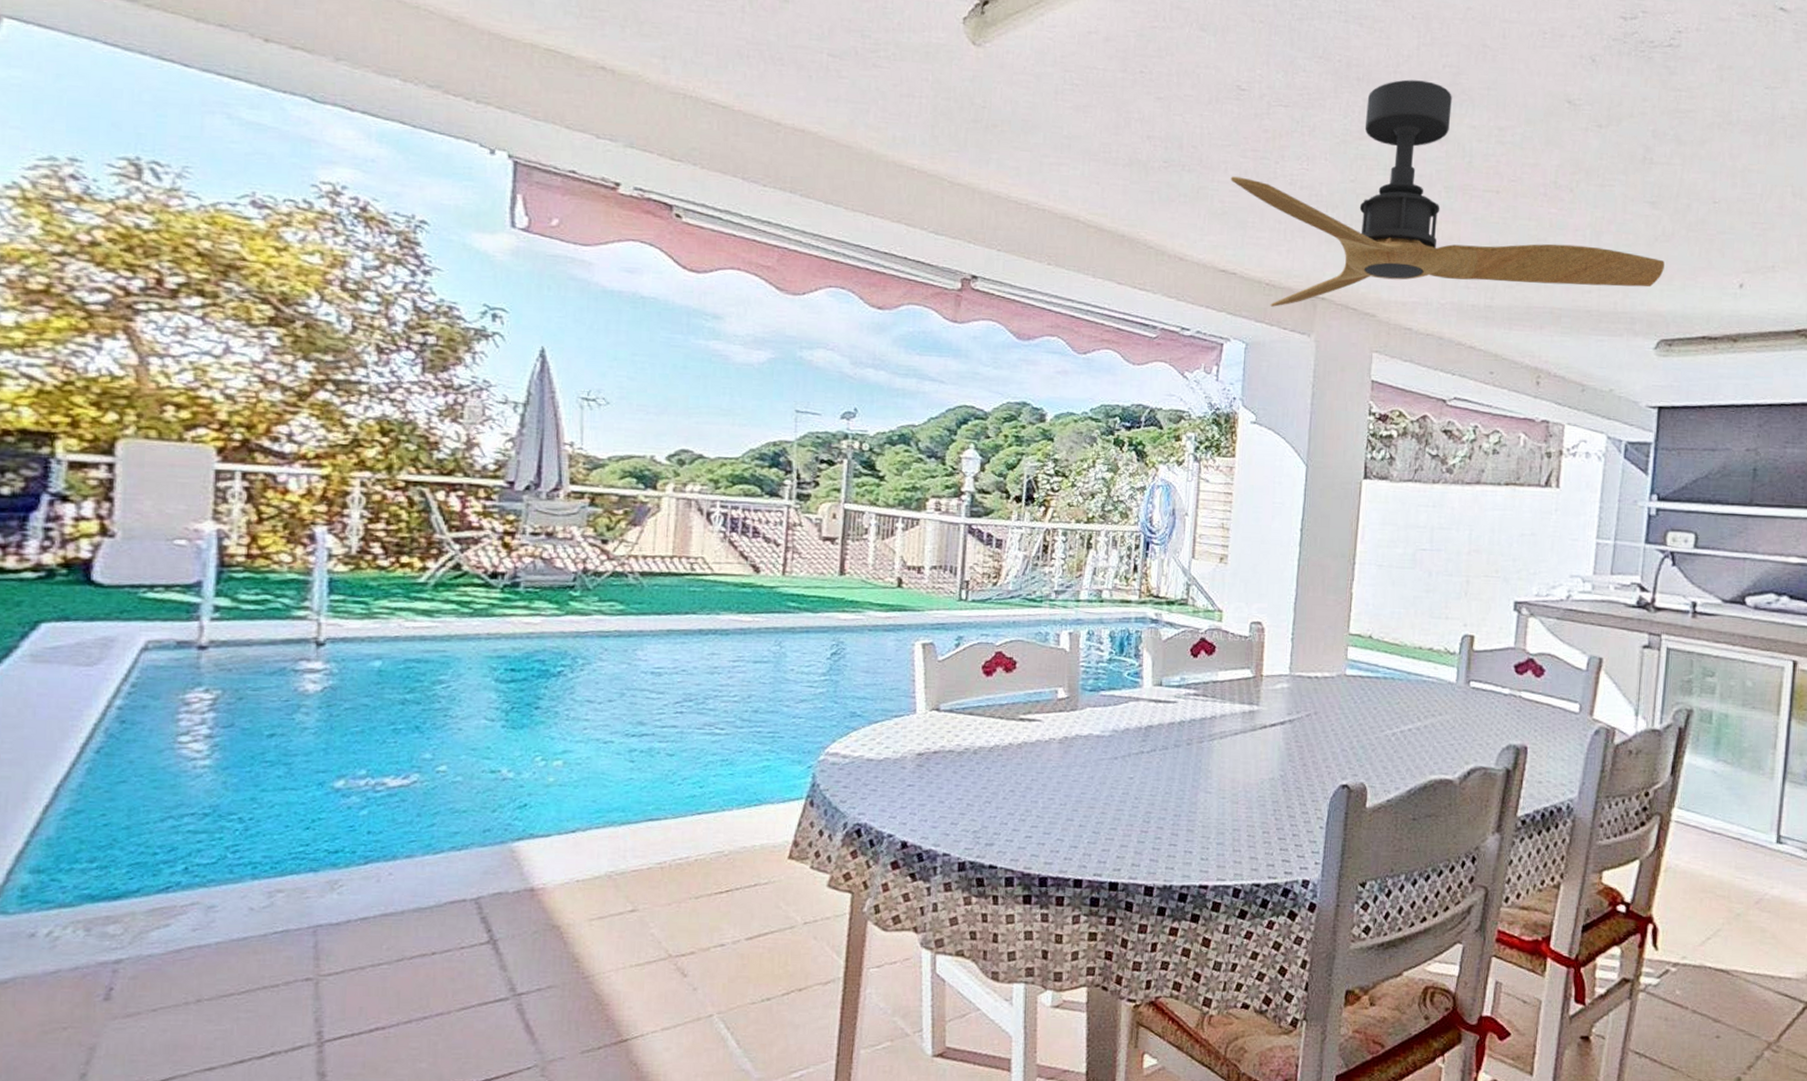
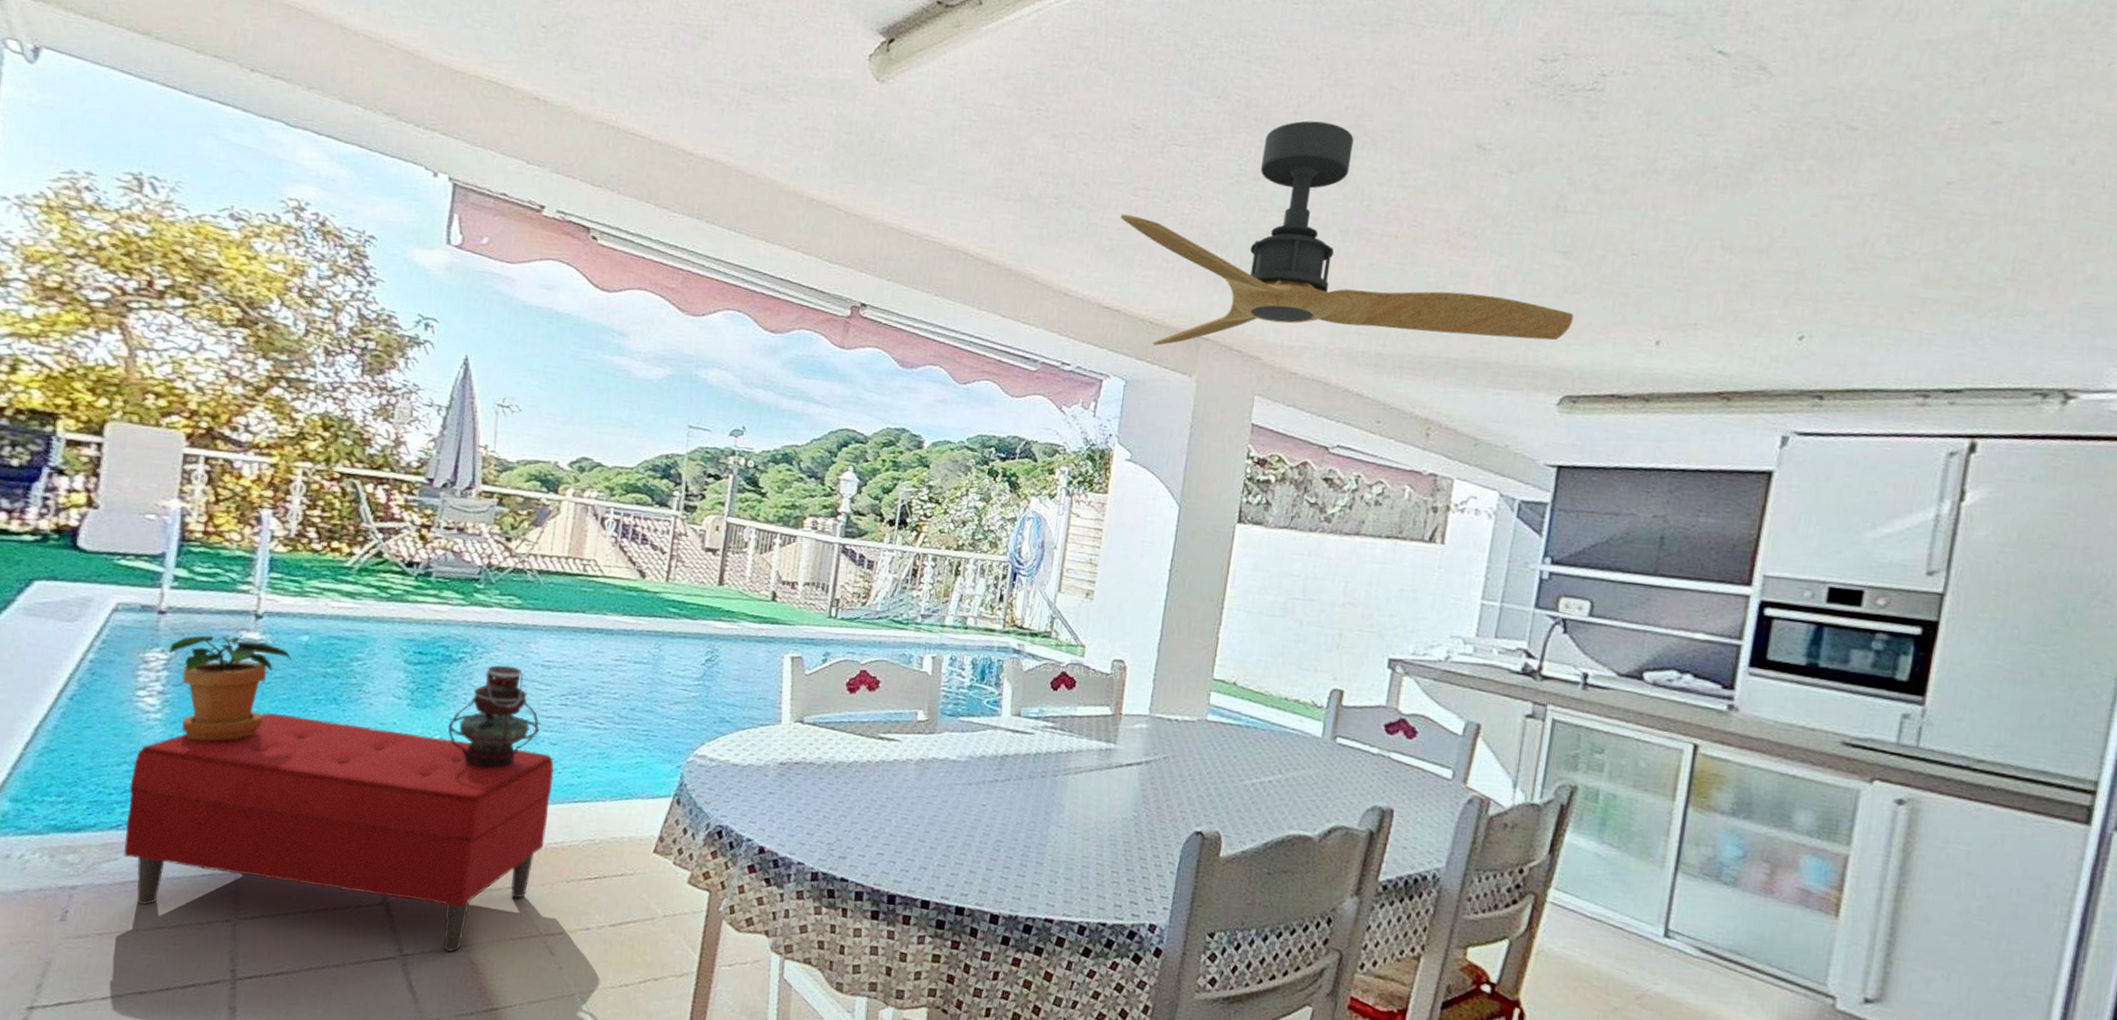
bench: none [176,747,674,985] -> present [124,712,555,952]
potted plant: none [214,666,363,785] -> present [168,635,292,741]
lantern: none [550,676,654,787] -> present [448,665,540,769]

